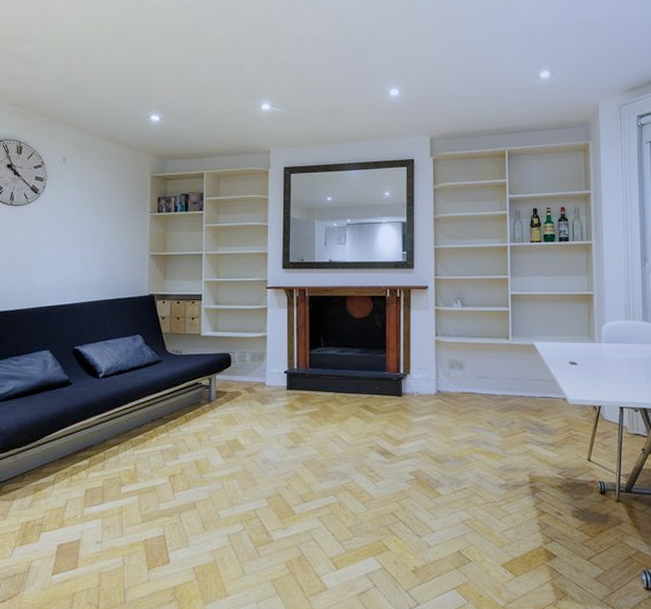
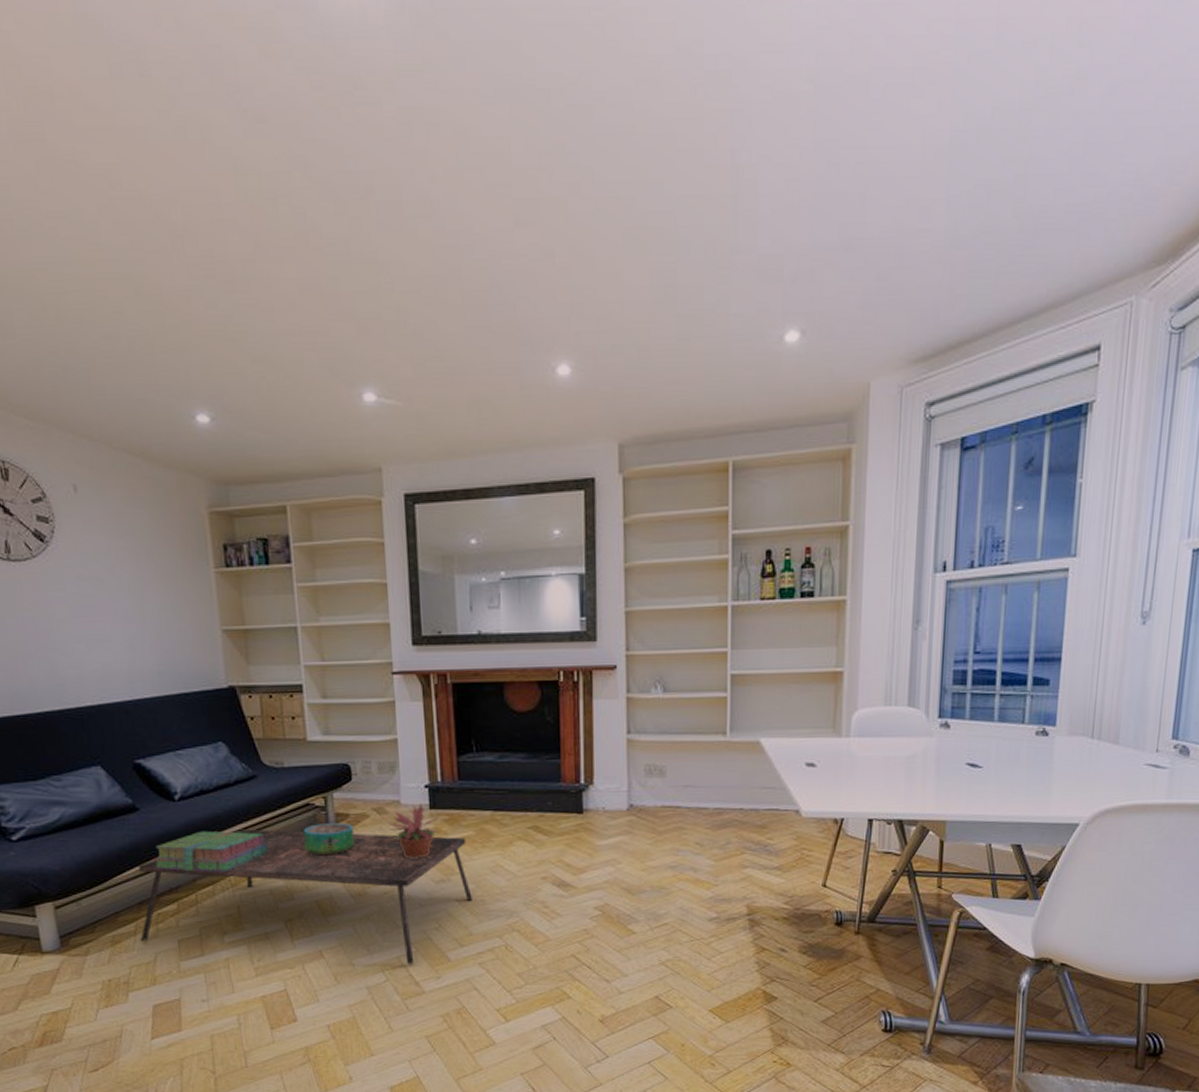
coffee table: none [57,401,315,516] -> present [138,829,472,964]
stack of books: none [75,402,164,435] -> present [152,830,270,872]
decorative bowl: none [190,399,229,424] -> present [303,823,355,856]
potted plant: none [254,385,295,428] -> present [387,803,441,859]

